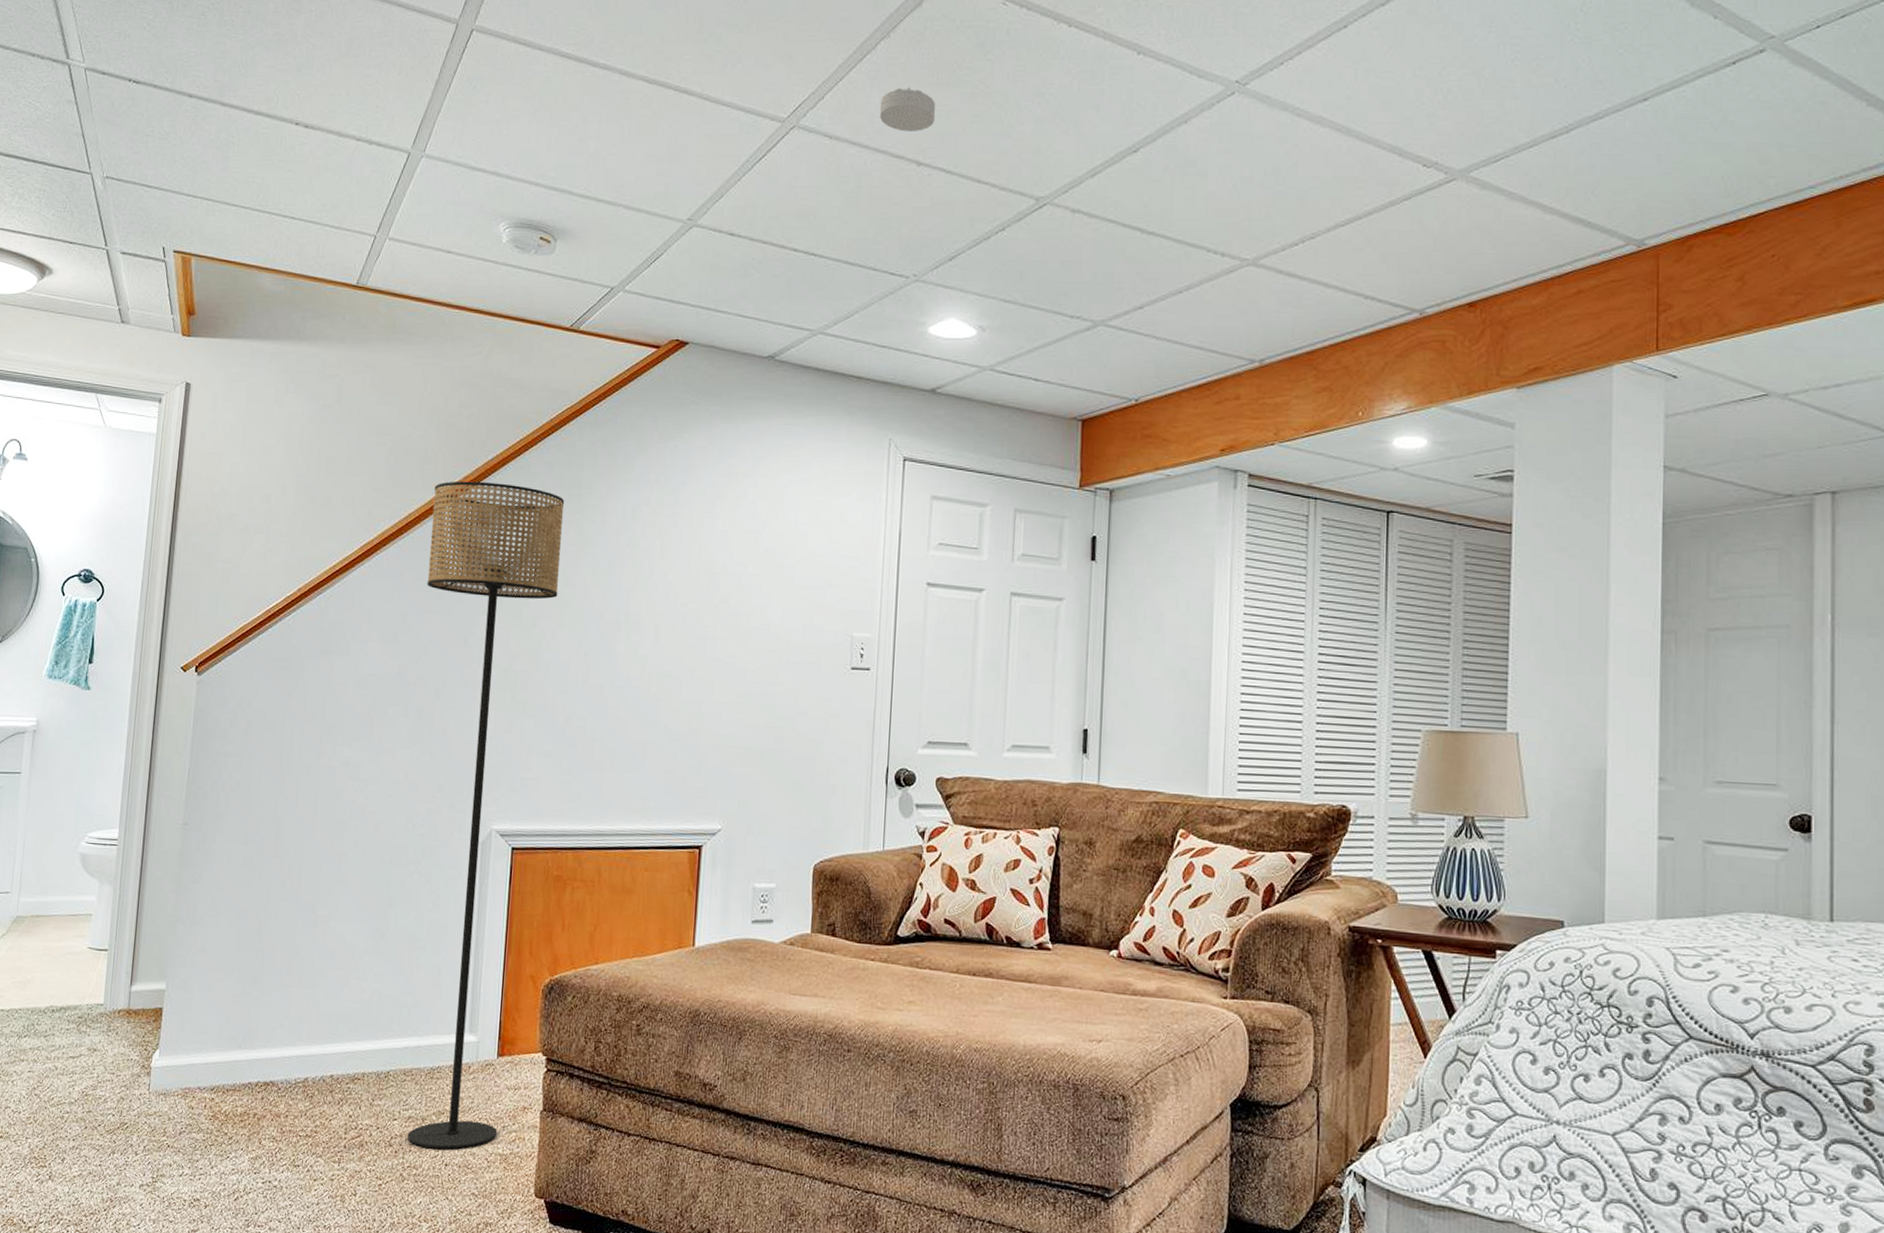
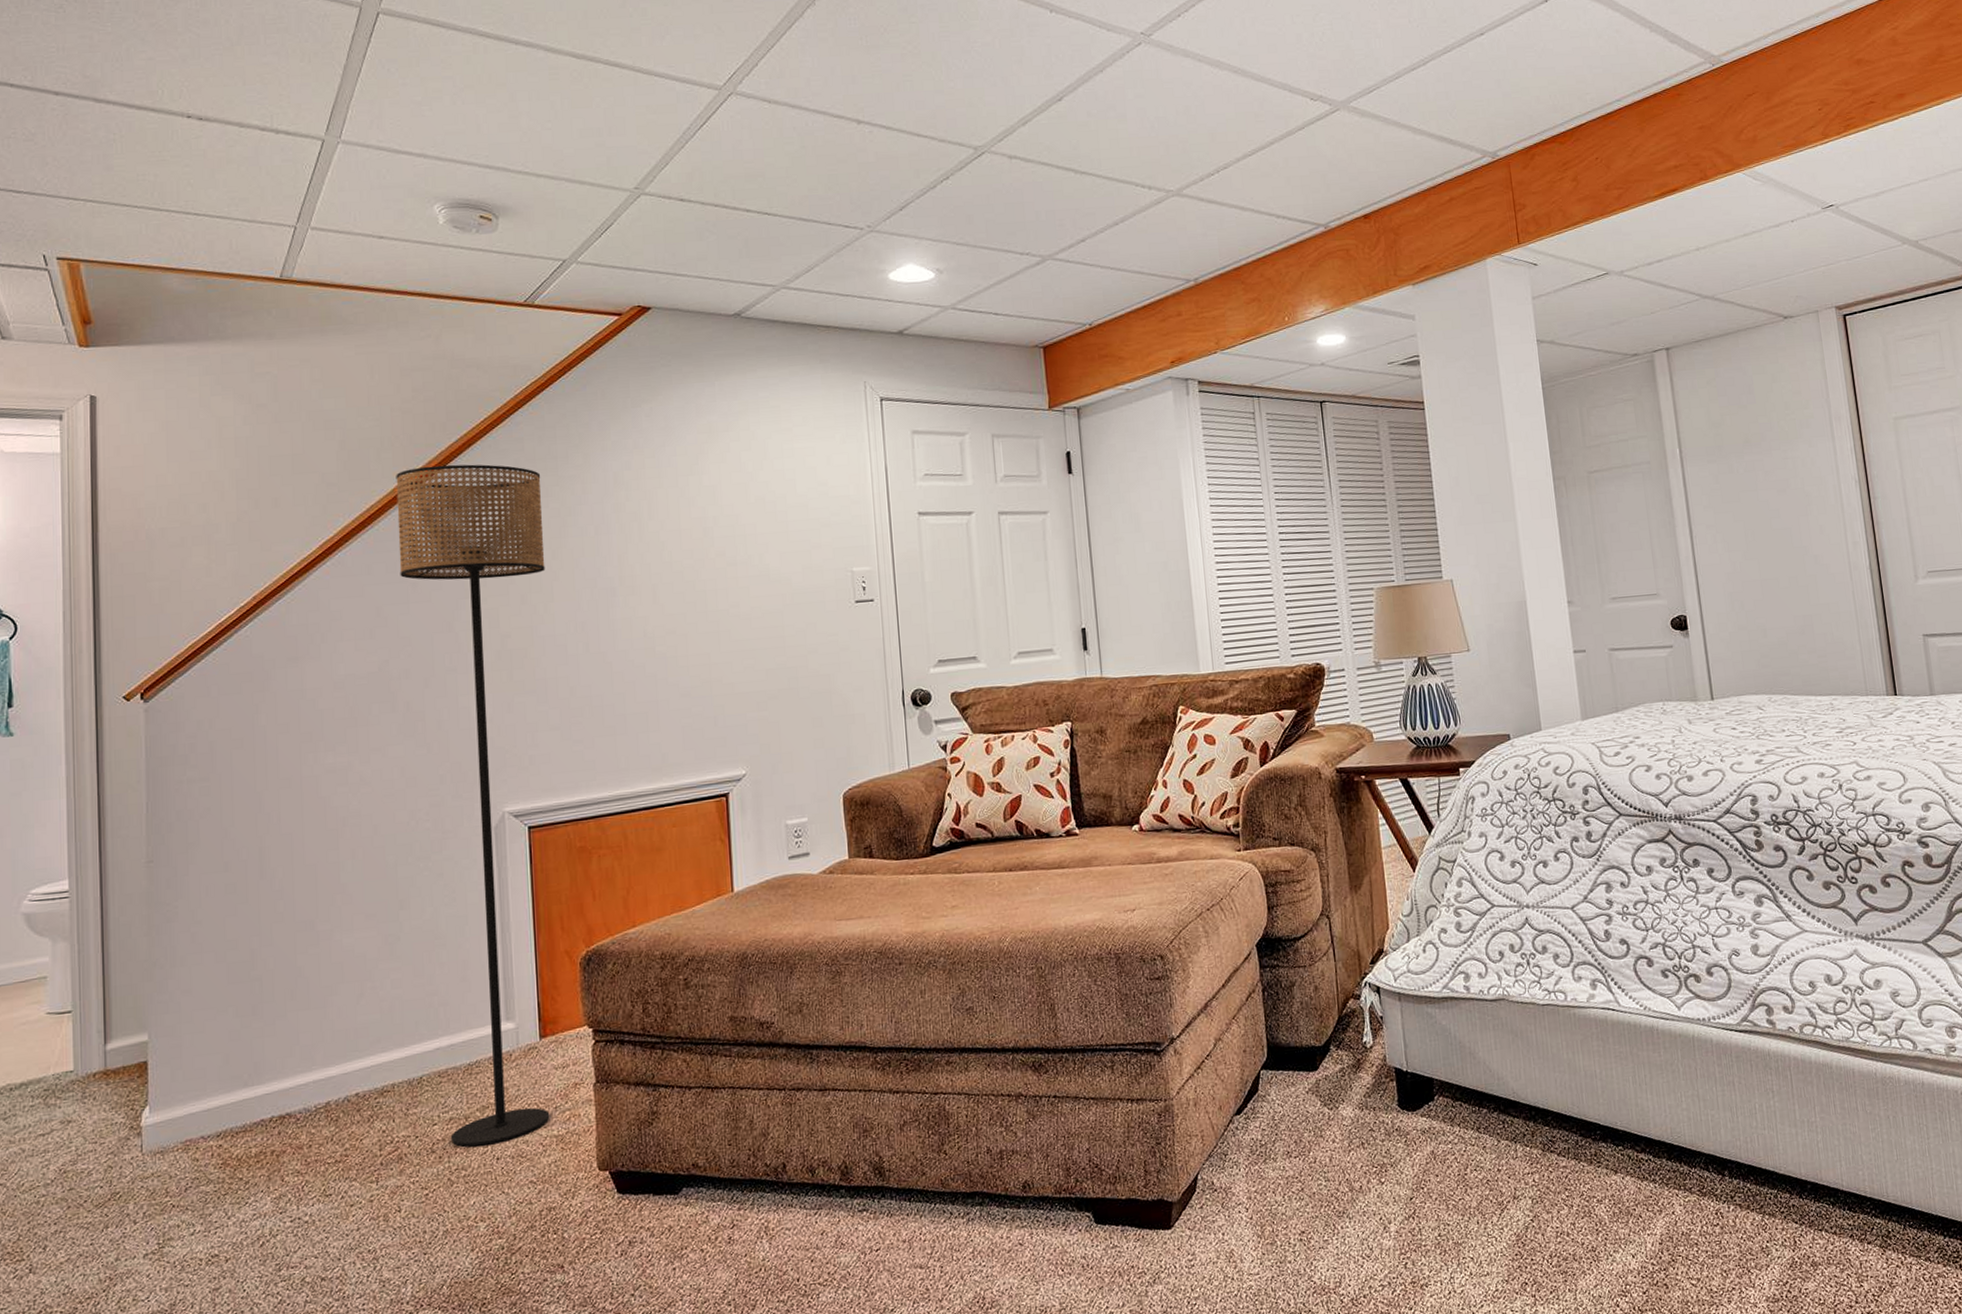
smoke detector: present [880,87,936,131] -> none [814,51,870,93]

